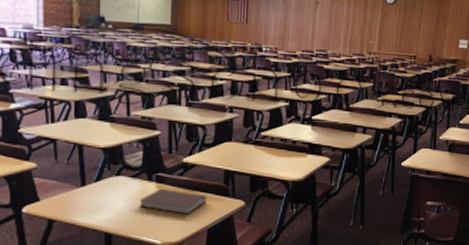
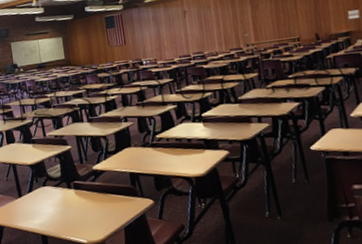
notebook: present [139,188,207,215] -> none [64,193,119,216]

